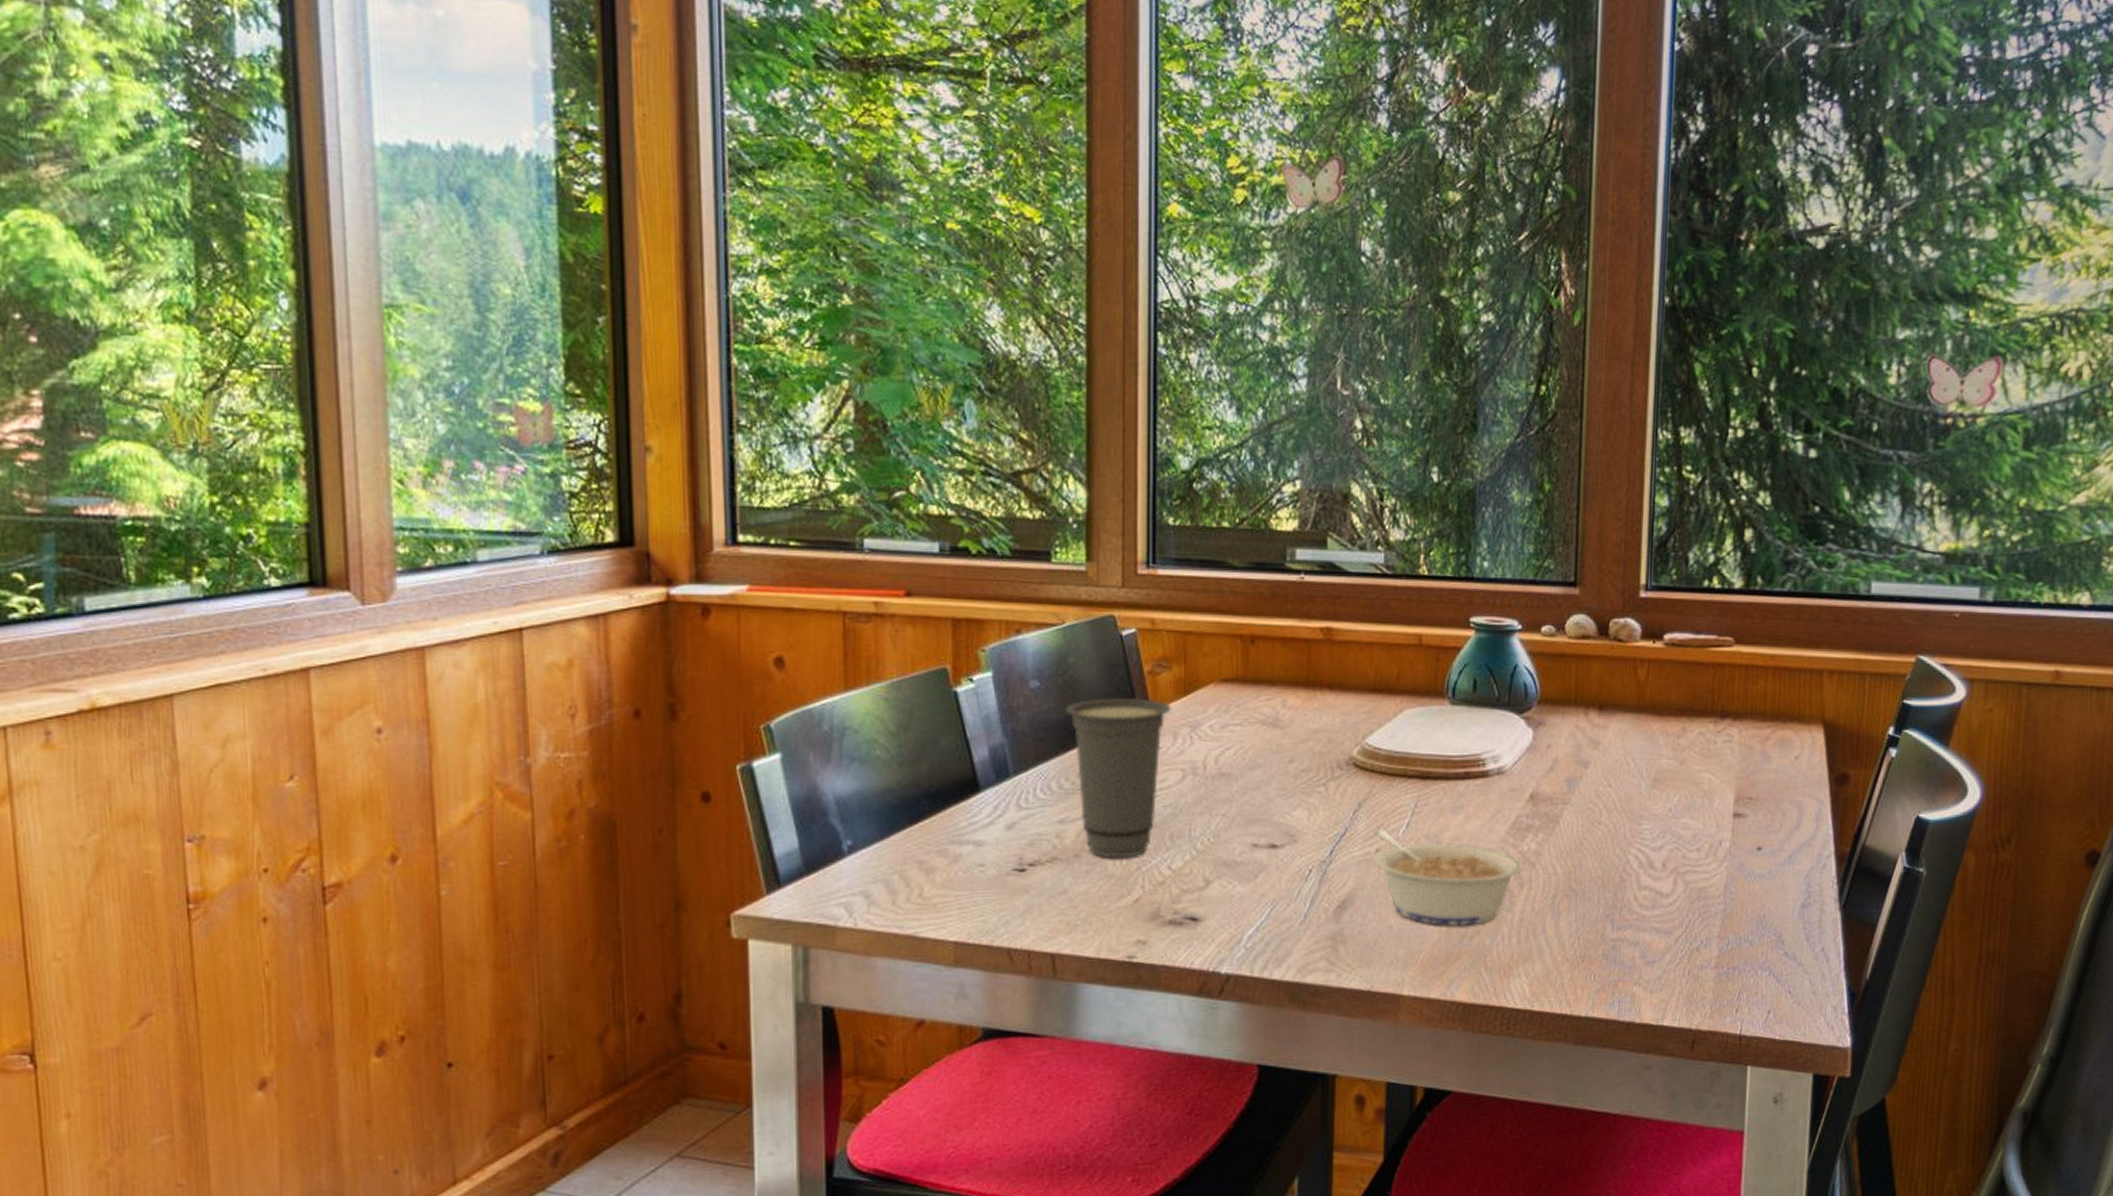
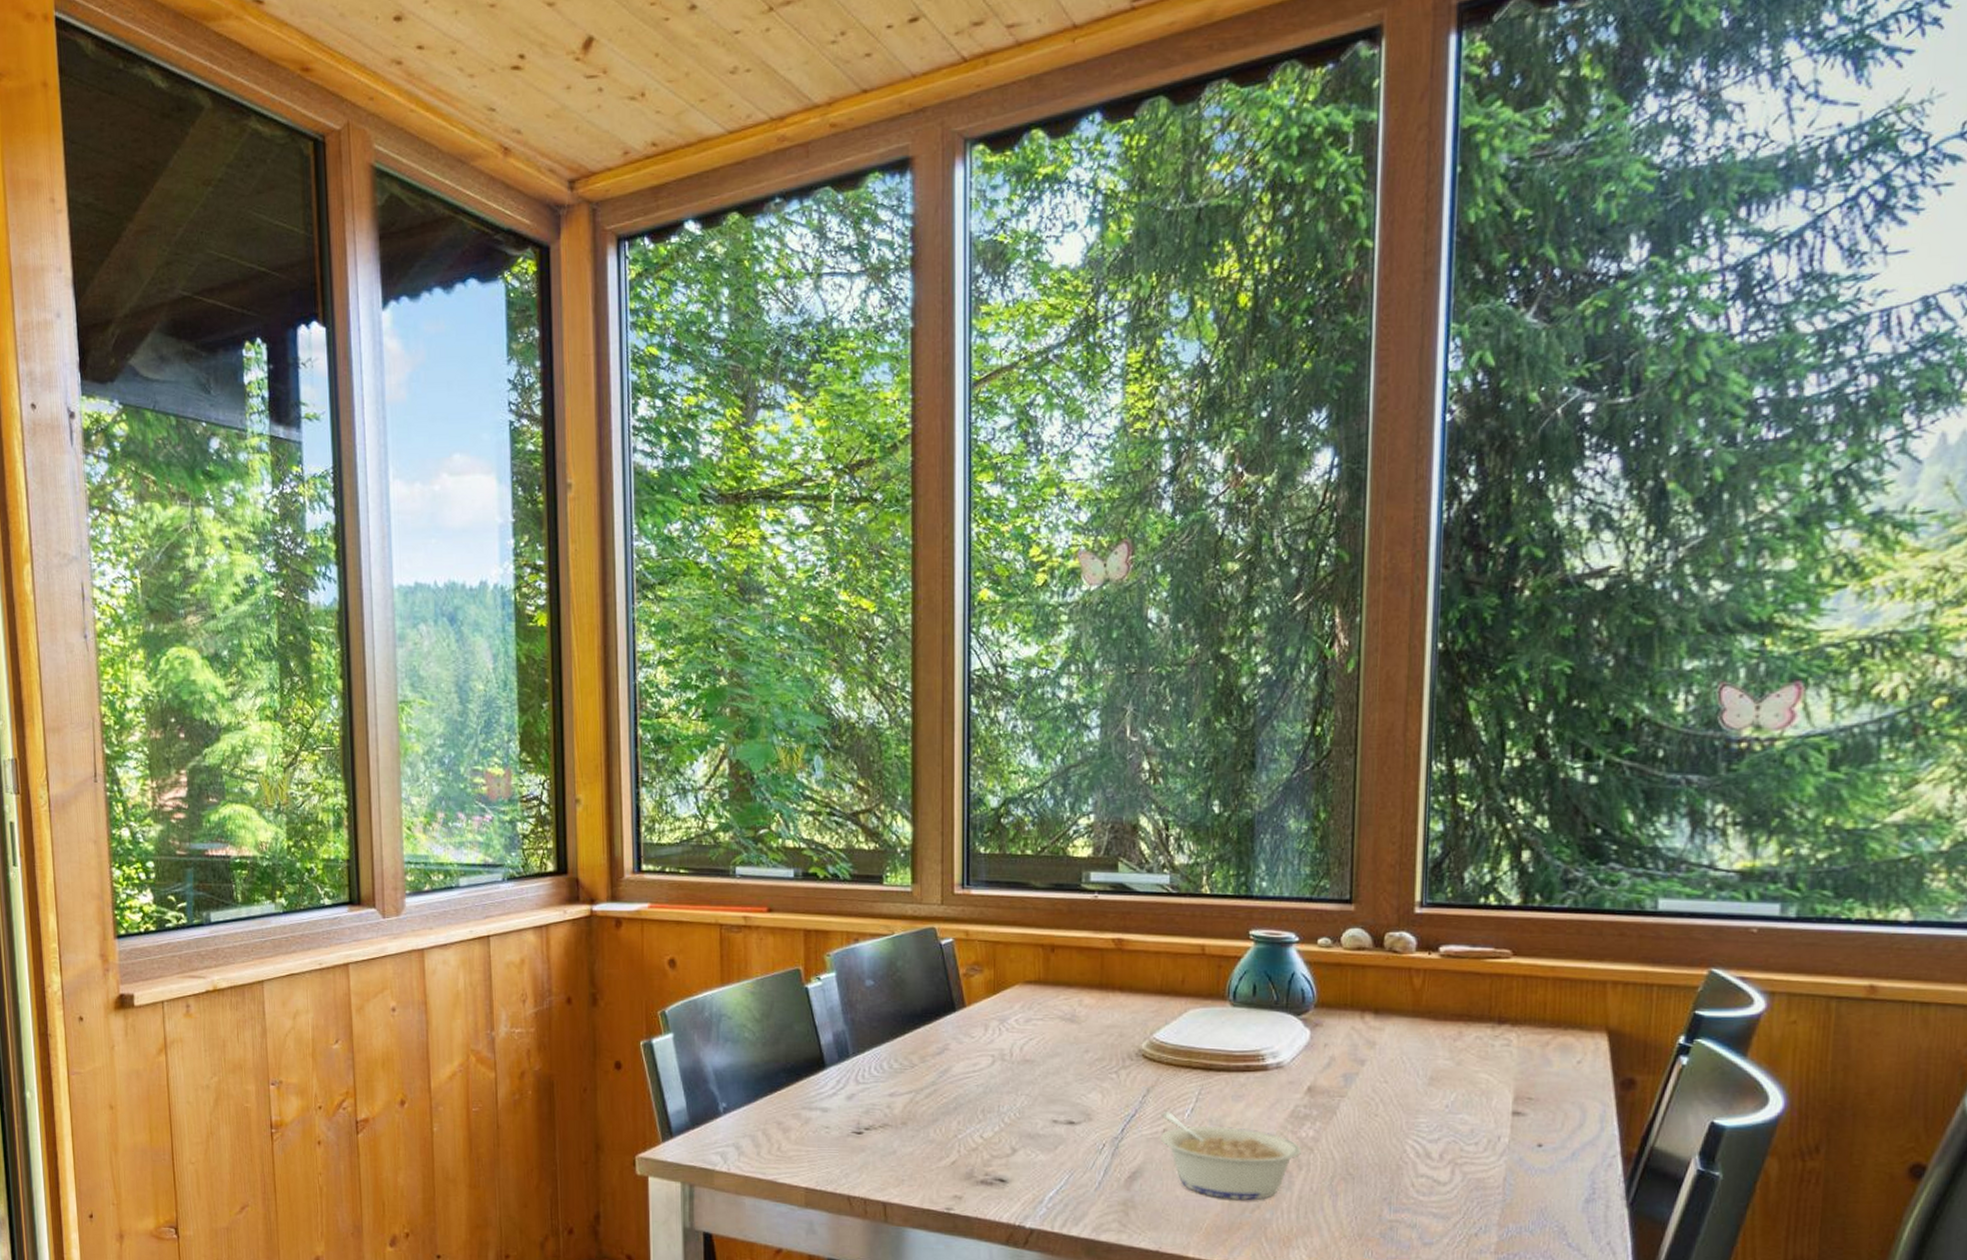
cup: present [1066,697,1173,858] -> none [895,994,984,1127]

